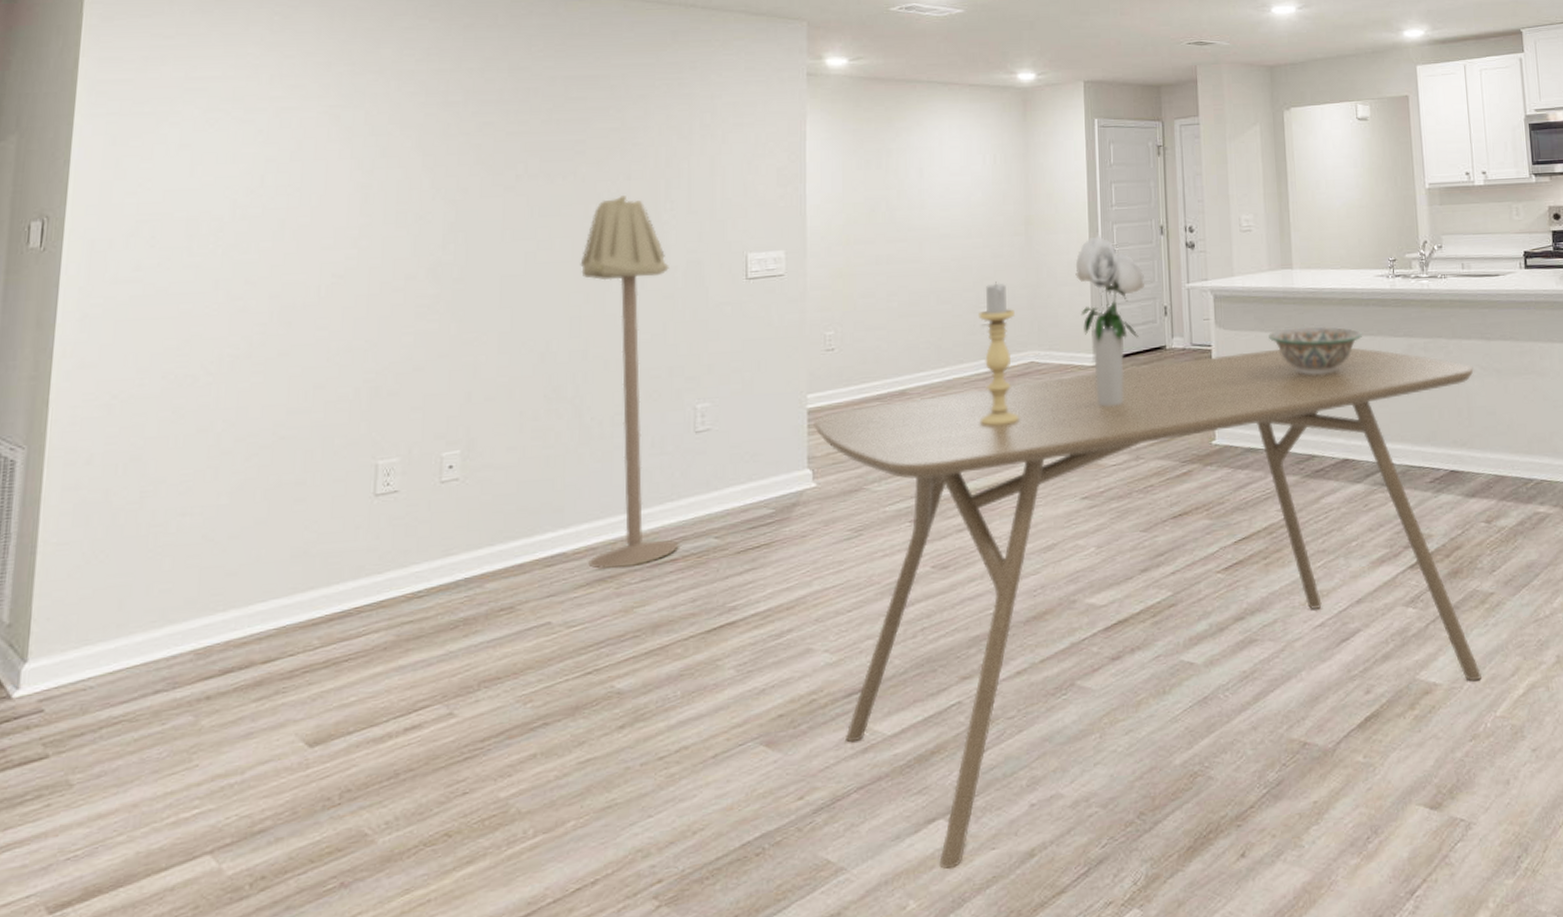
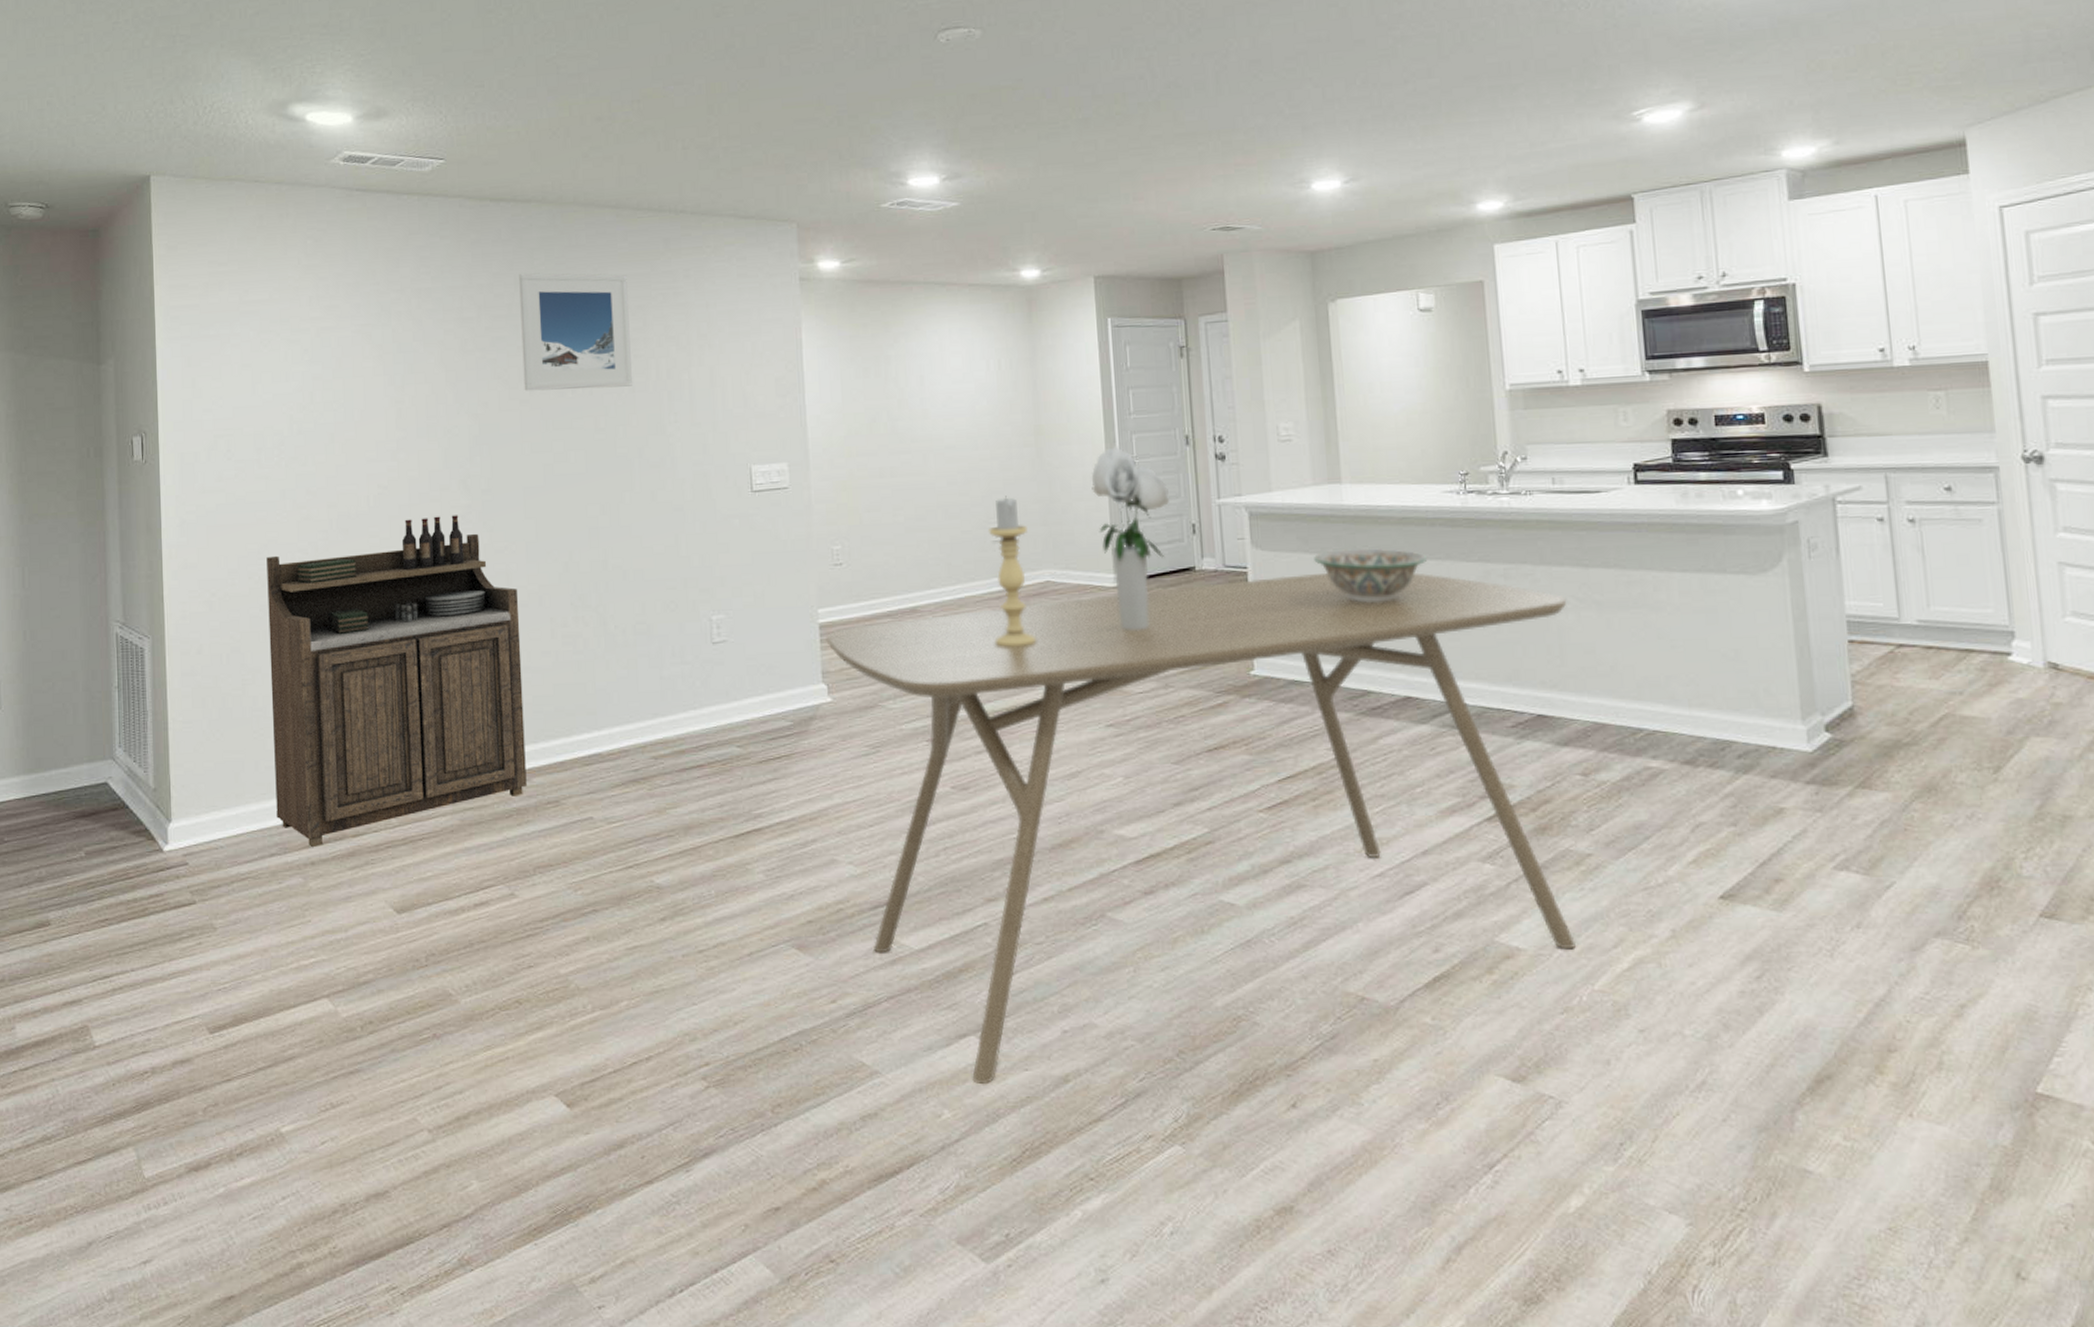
sideboard: none [167,305,486,679] -> present [266,515,527,847]
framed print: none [510,58,631,178] -> present [519,272,633,391]
floor lamp: present [580,196,679,569] -> none [594,408,704,771]

